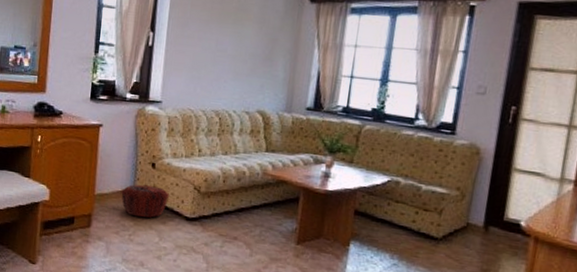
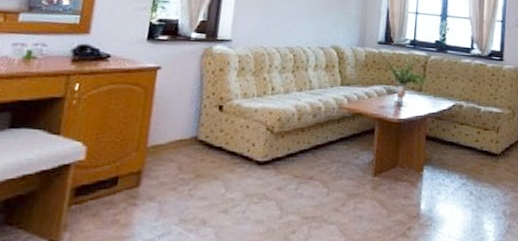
woven basket: present [120,184,170,218] -> none [179,129,239,168]

